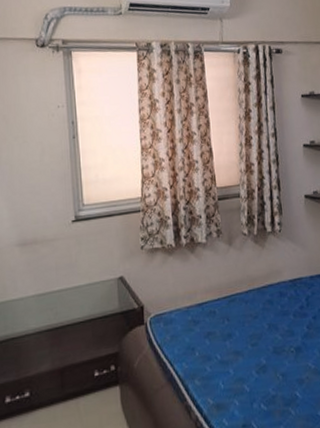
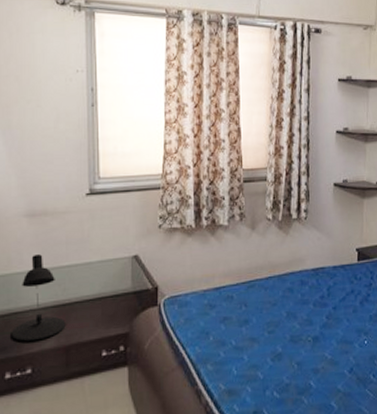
desk lamp: none [10,281,59,366] -> present [12,254,66,342]

